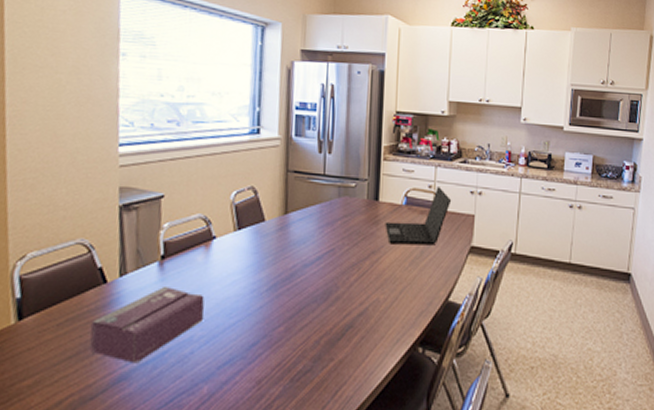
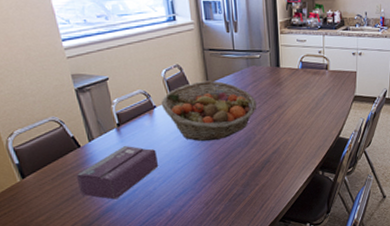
fruit basket: none [222,209,345,291] -> present [161,80,257,142]
laptop: present [385,185,452,246] -> none [286,50,338,100]

